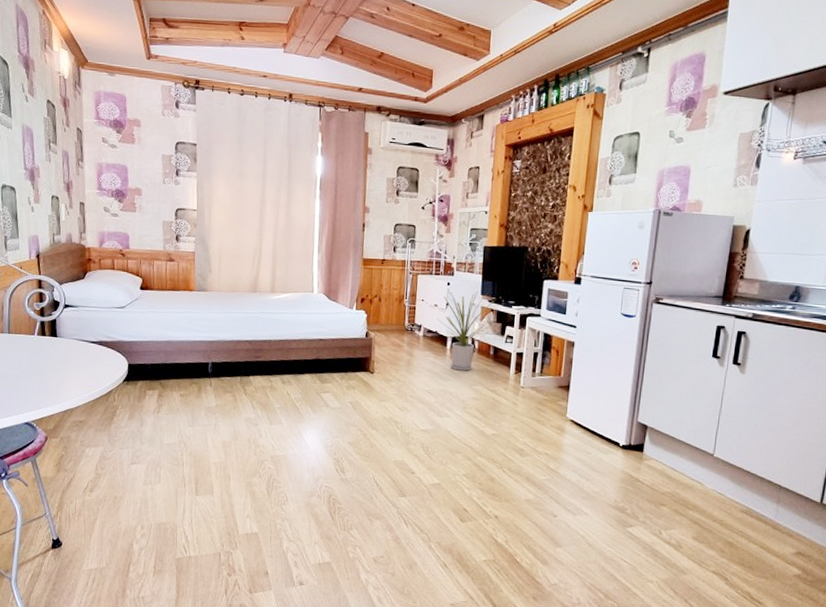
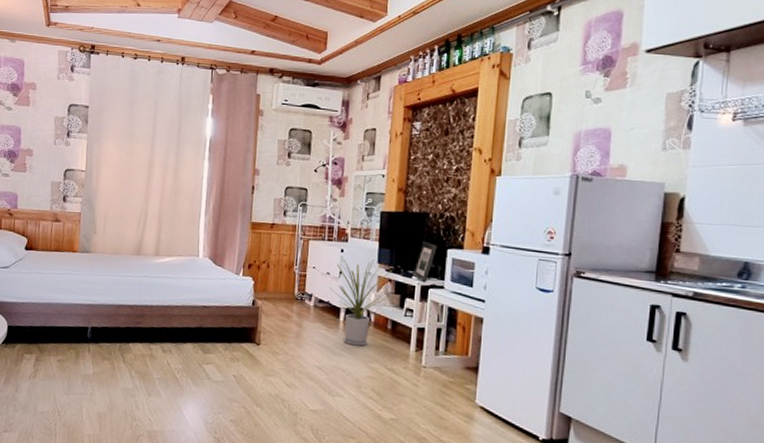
picture frame: none [512,274,535,312] -> present [412,242,437,283]

